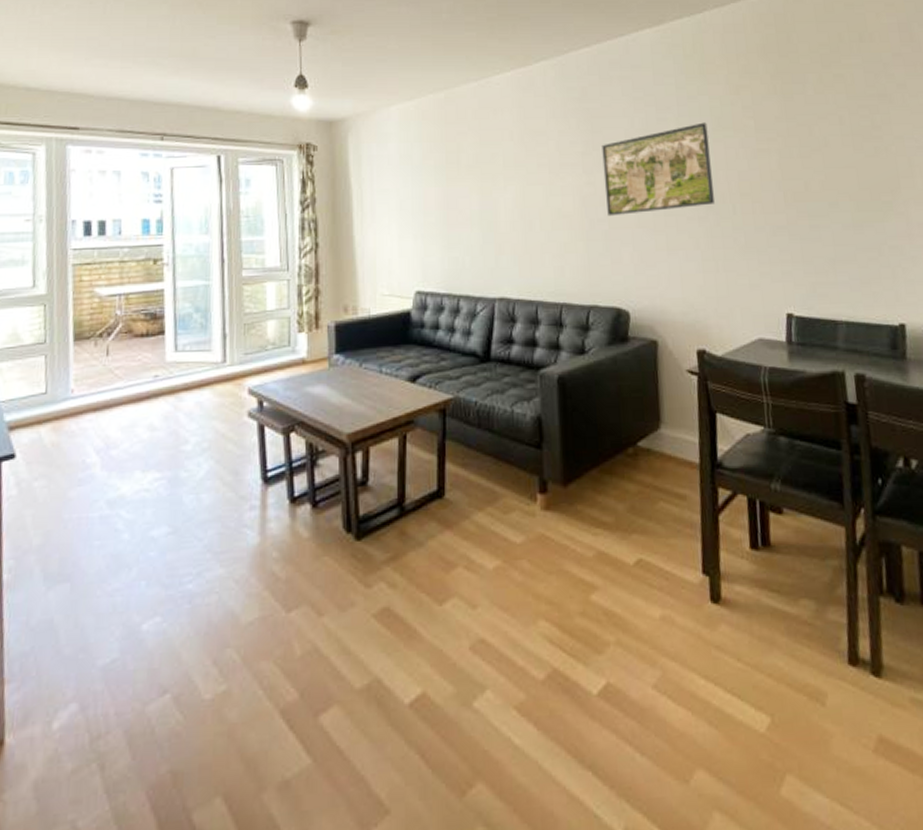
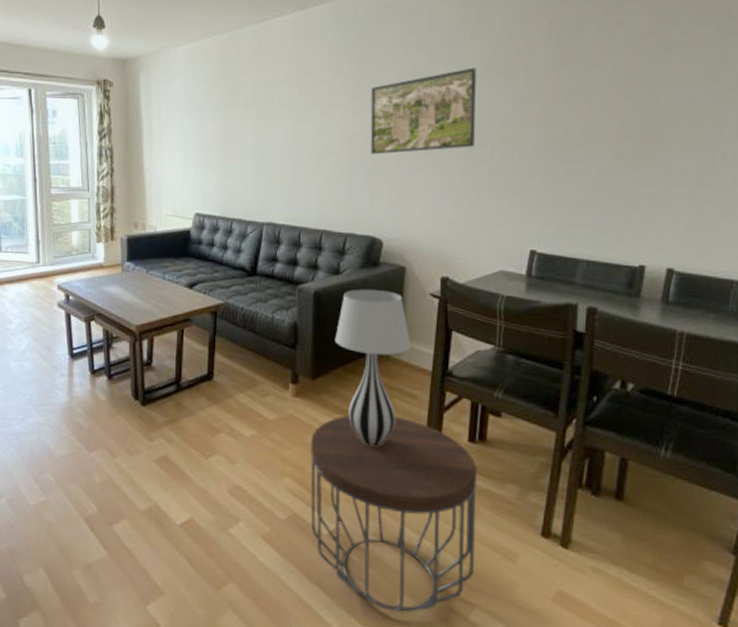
side table: none [568,525,779,796] -> present [310,415,478,613]
table lamp: none [586,369,674,565] -> present [334,289,412,445]

